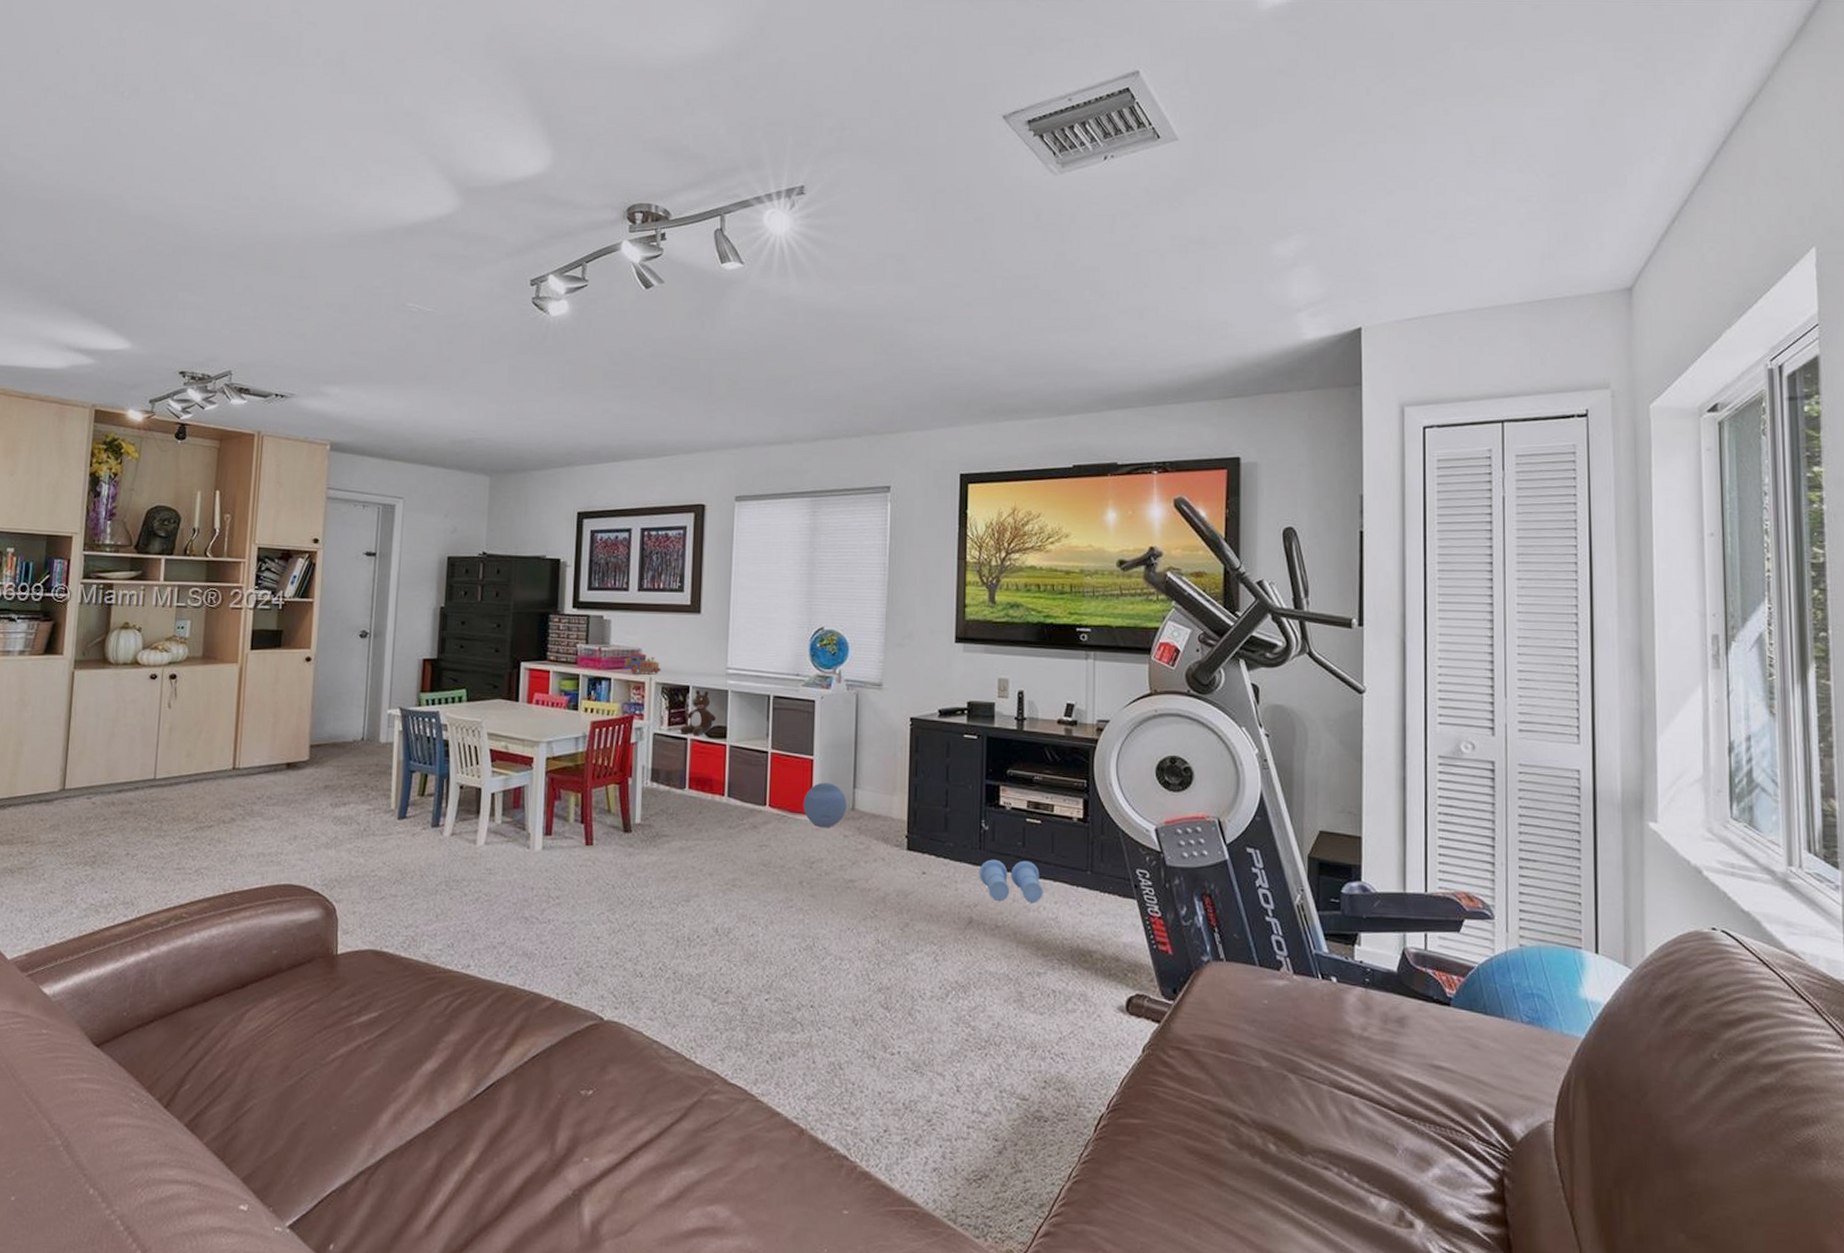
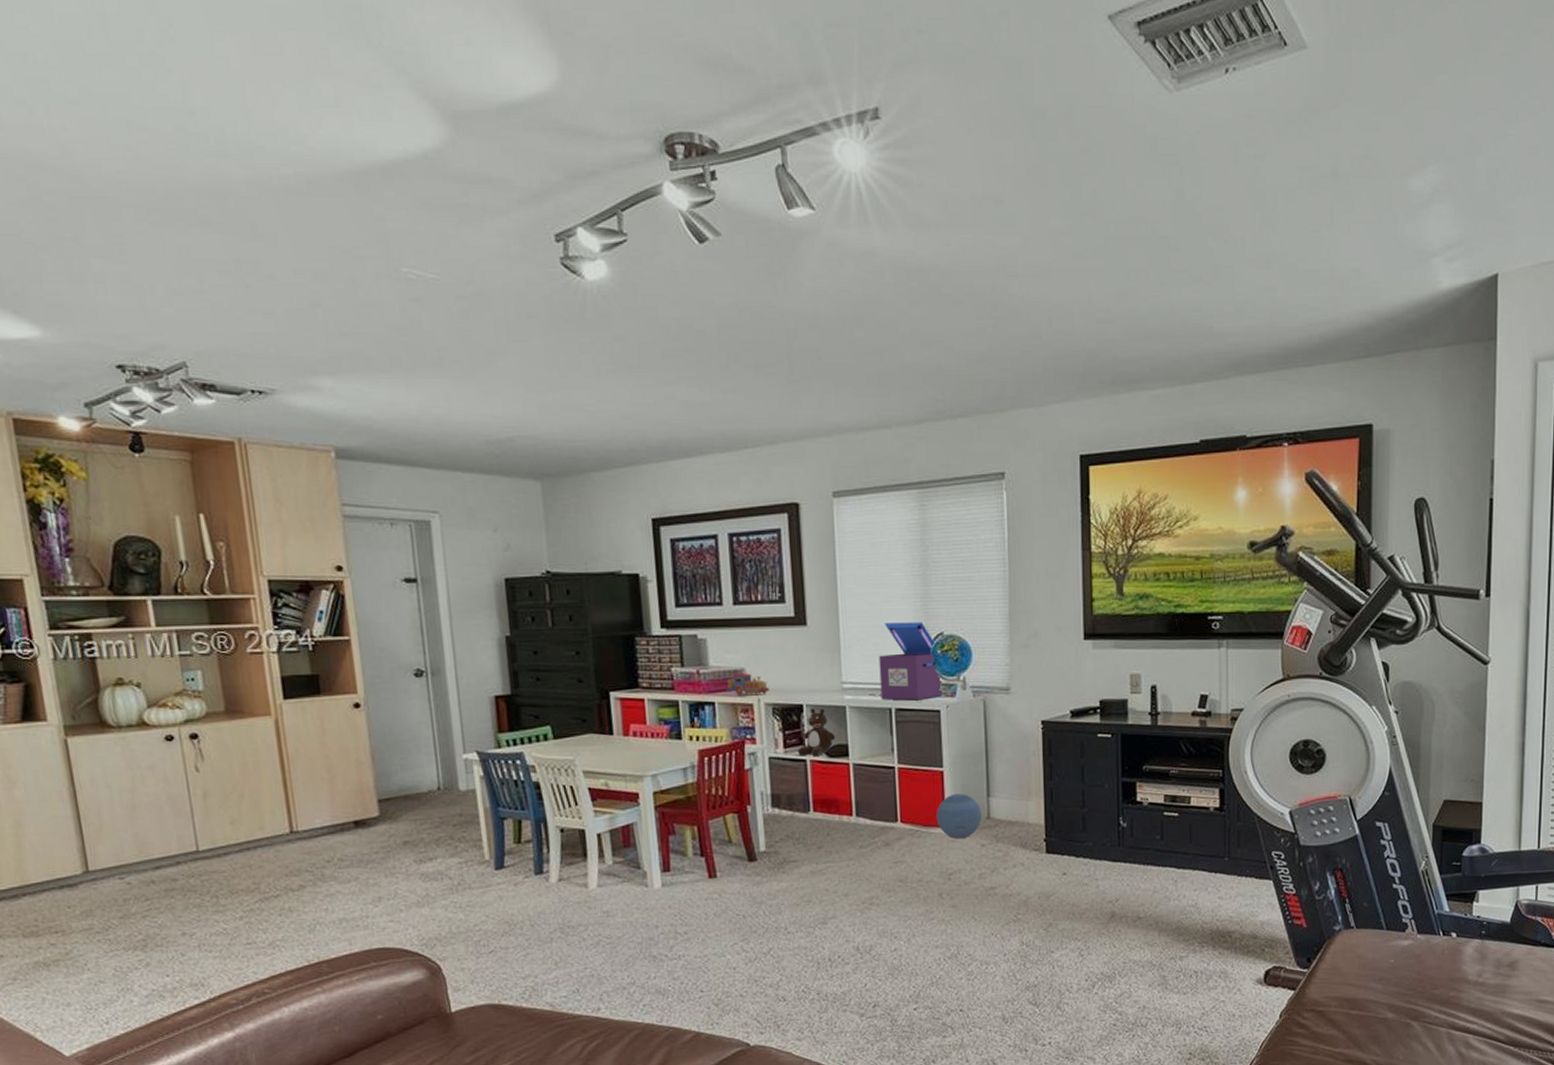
toy box: none [750,615,820,690] -> present [868,622,943,701]
dumbbells: present [979,859,1043,902] -> none [1119,853,1183,894]

